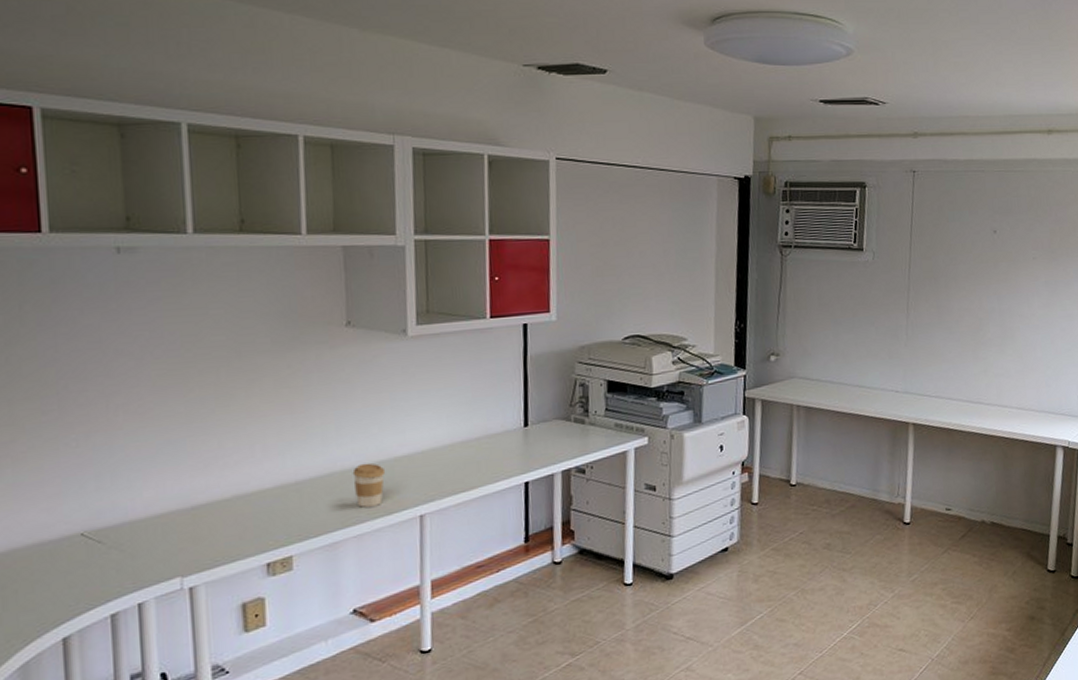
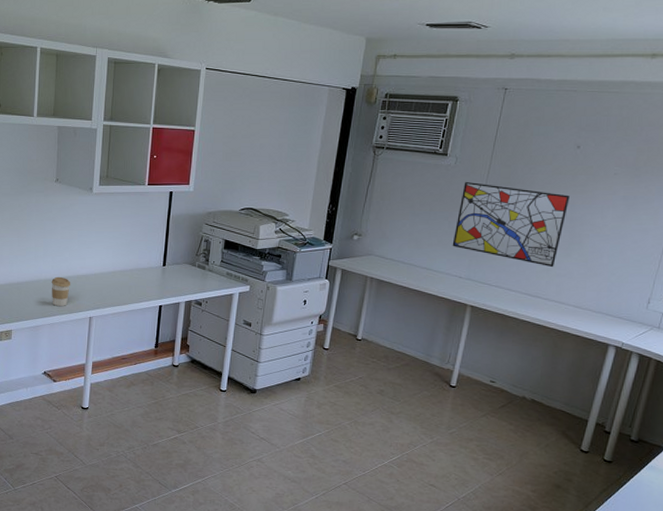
wall art: none [882,278,995,368] -> present [452,181,570,268]

